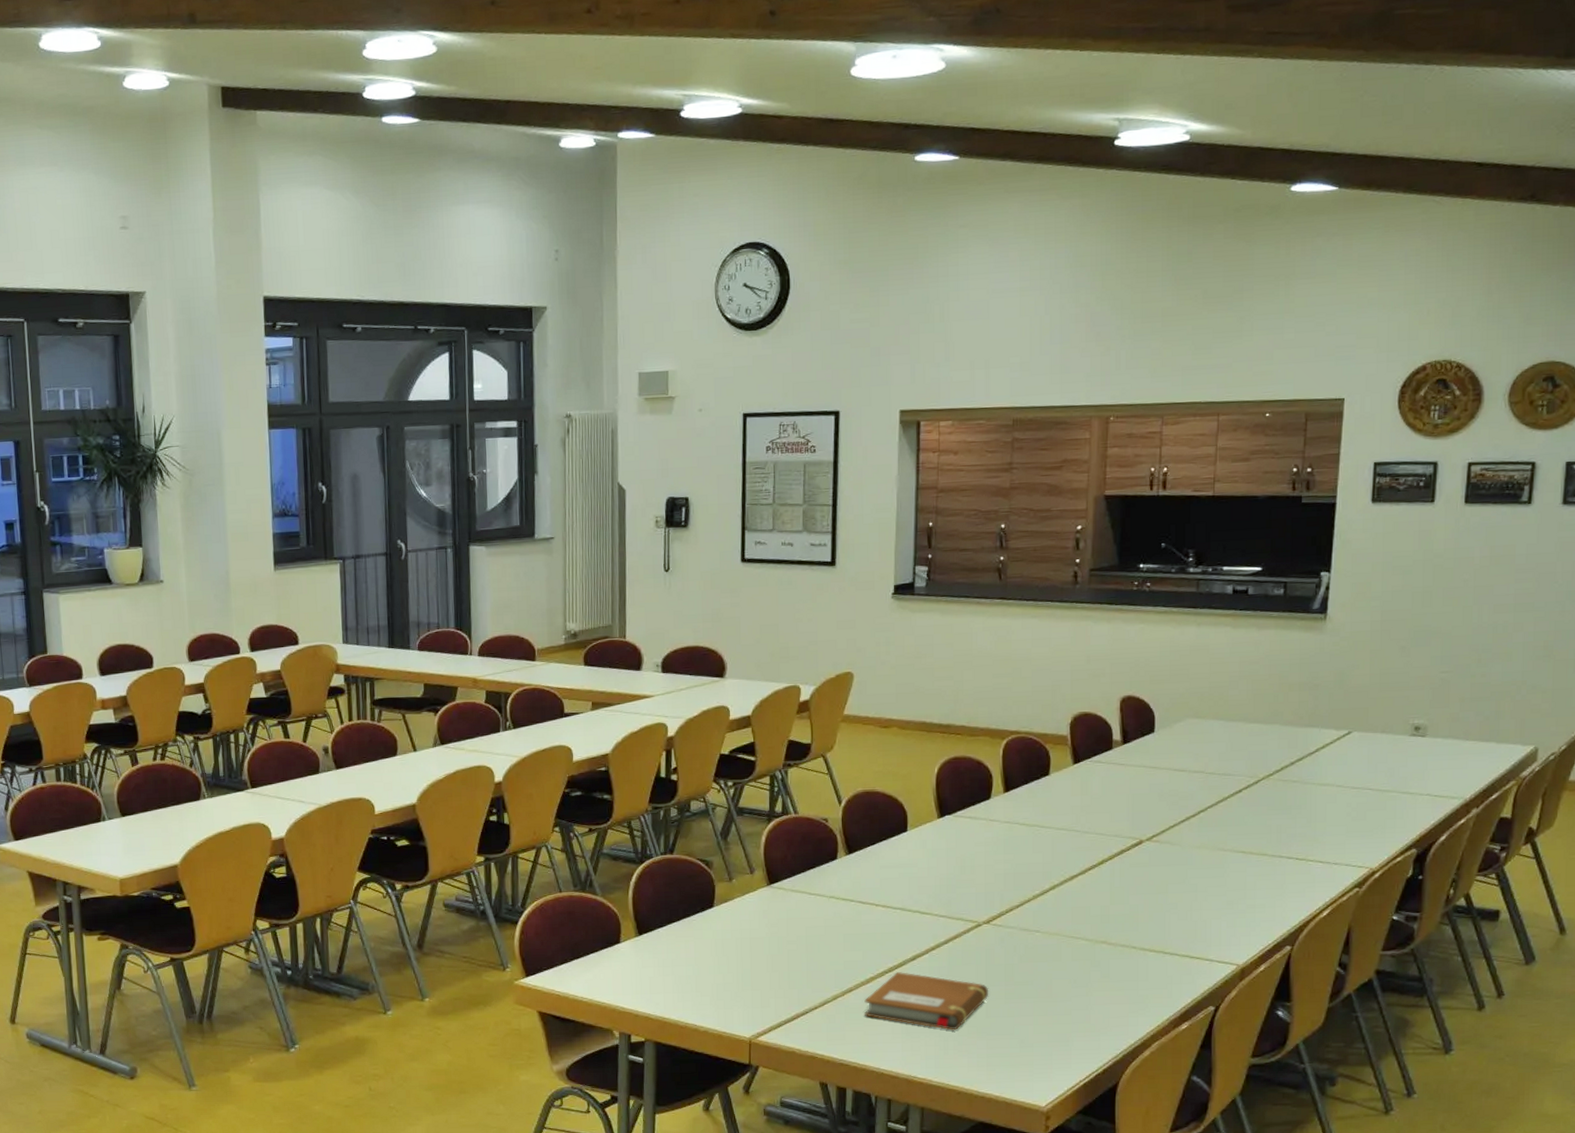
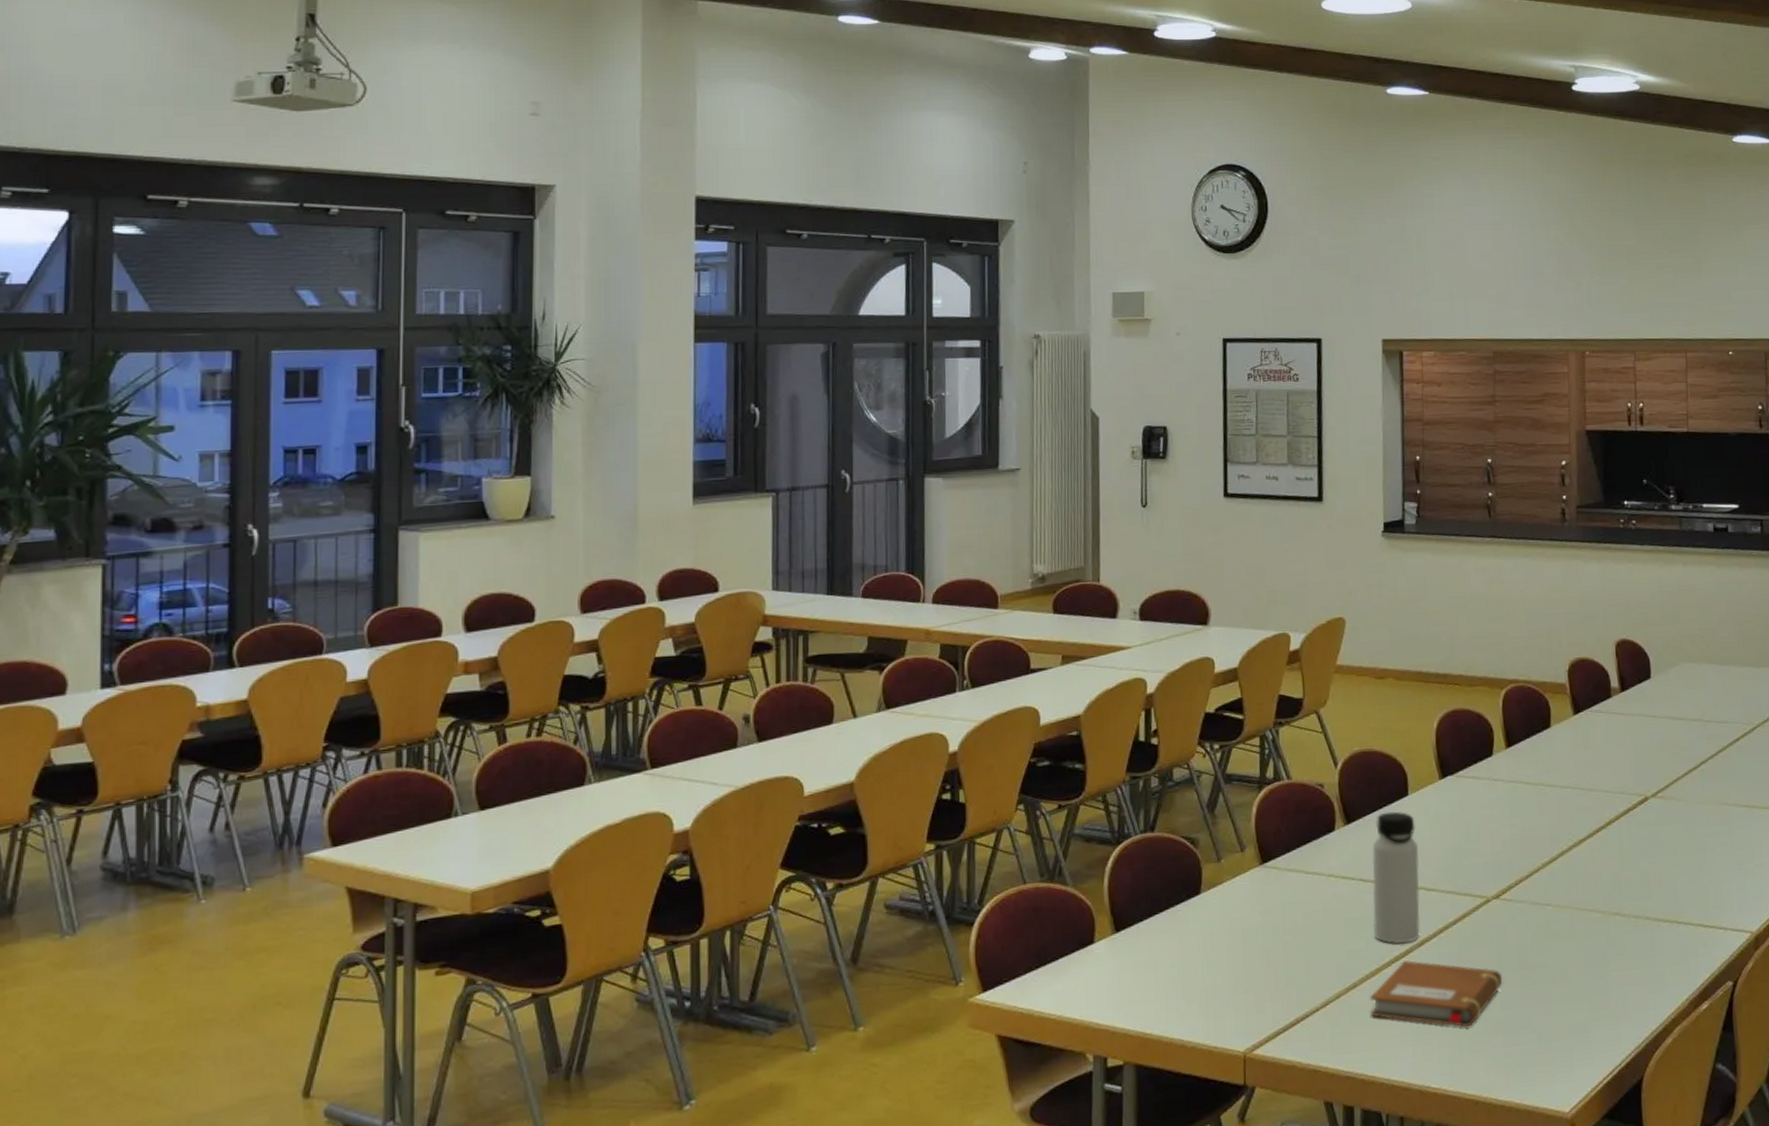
water bottle: none [869,844,915,958] -> present [1372,811,1420,944]

